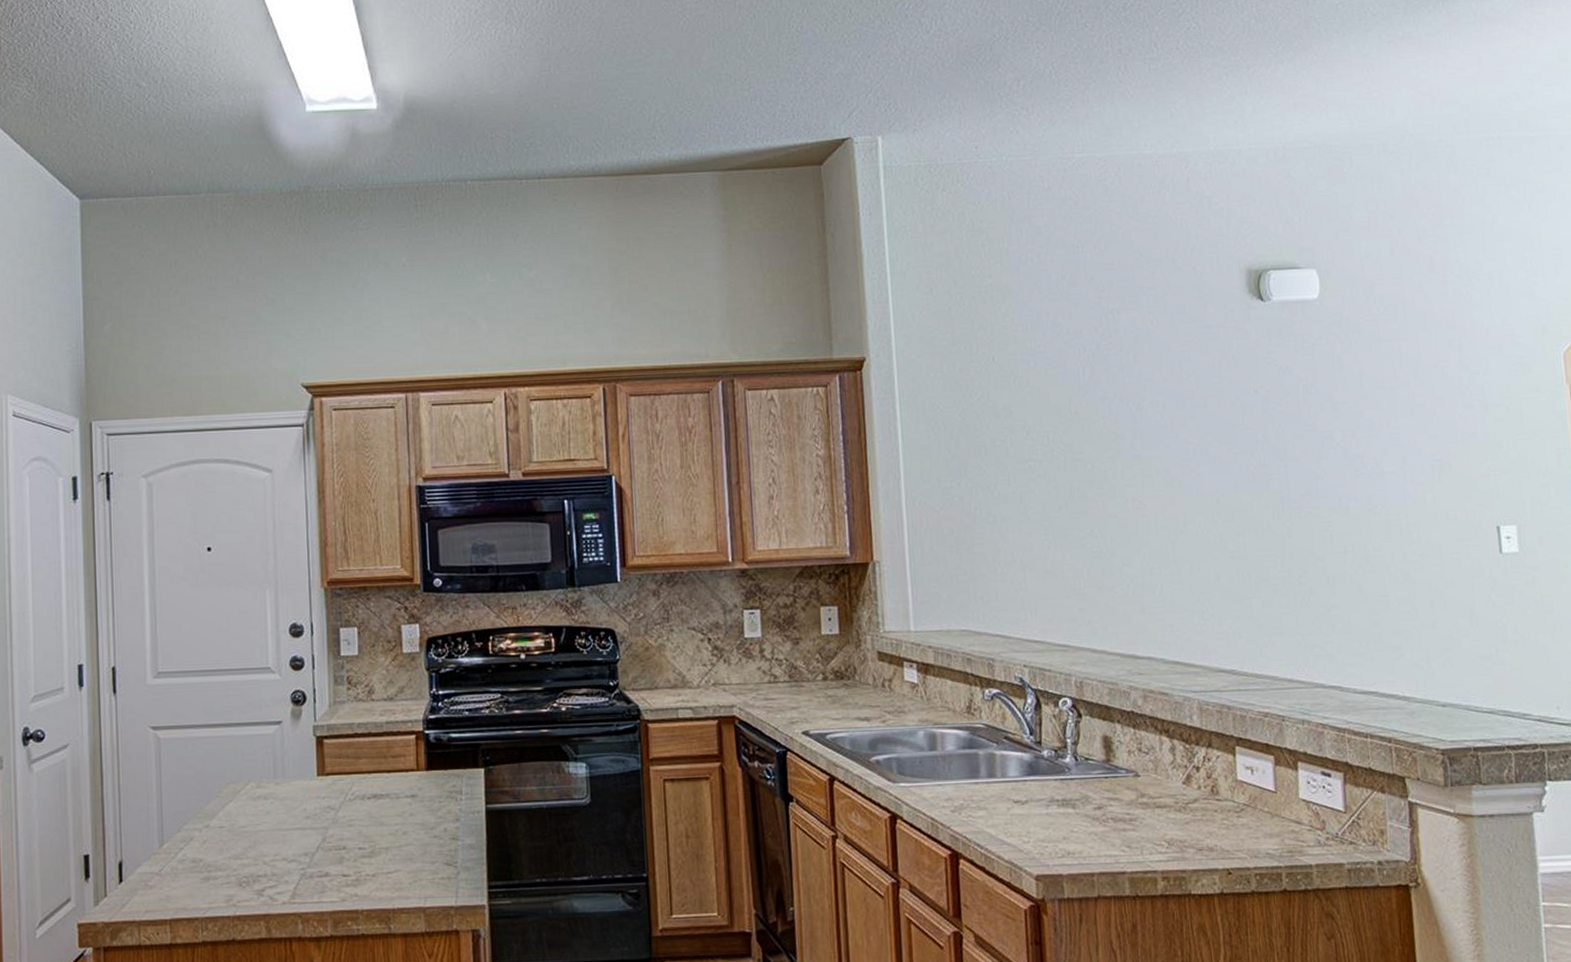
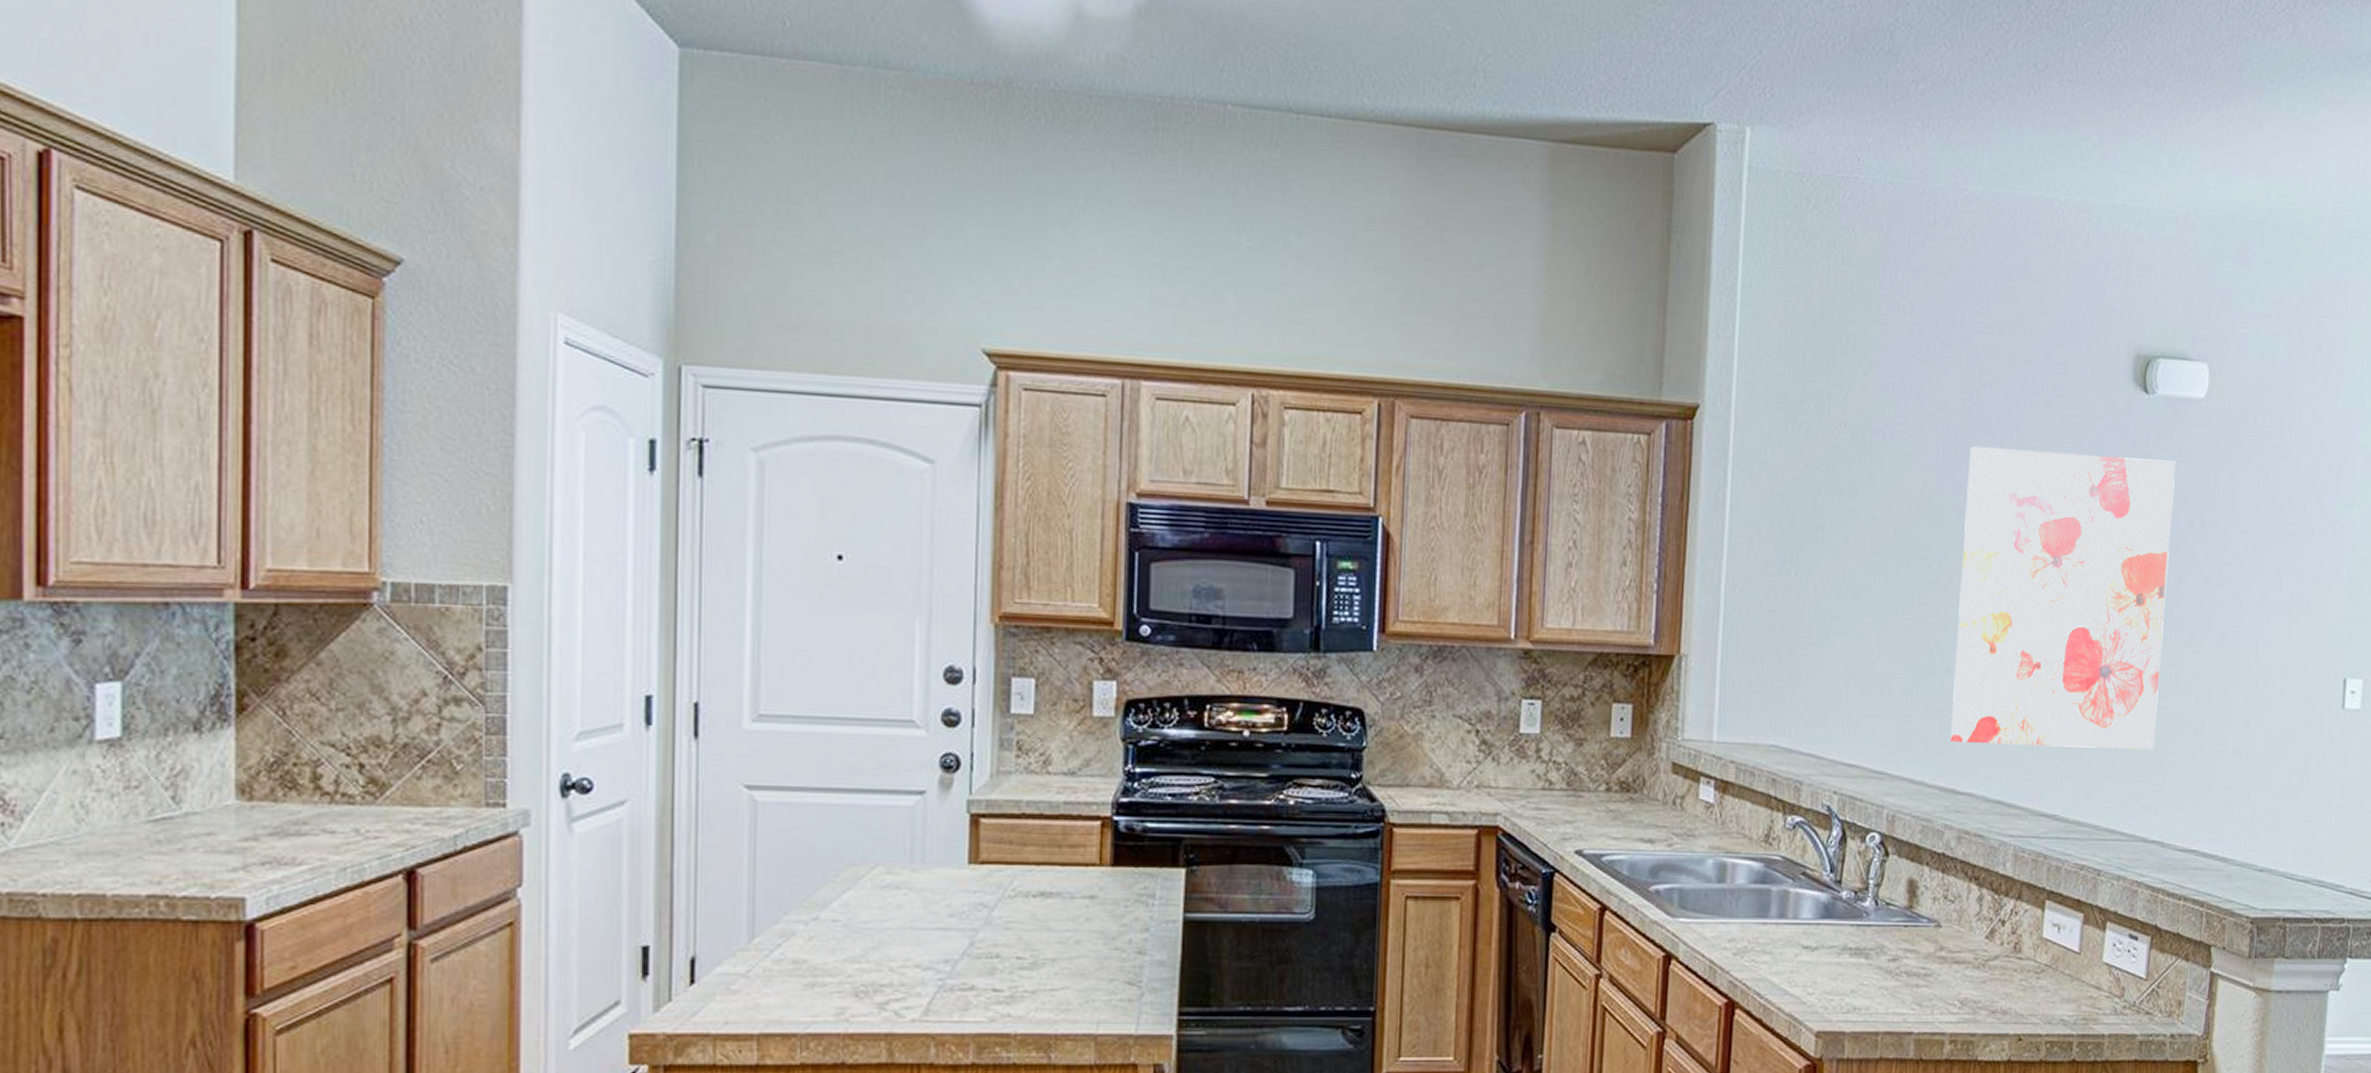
wall art: none [1107,354,1319,614] -> present [1951,447,2176,750]

